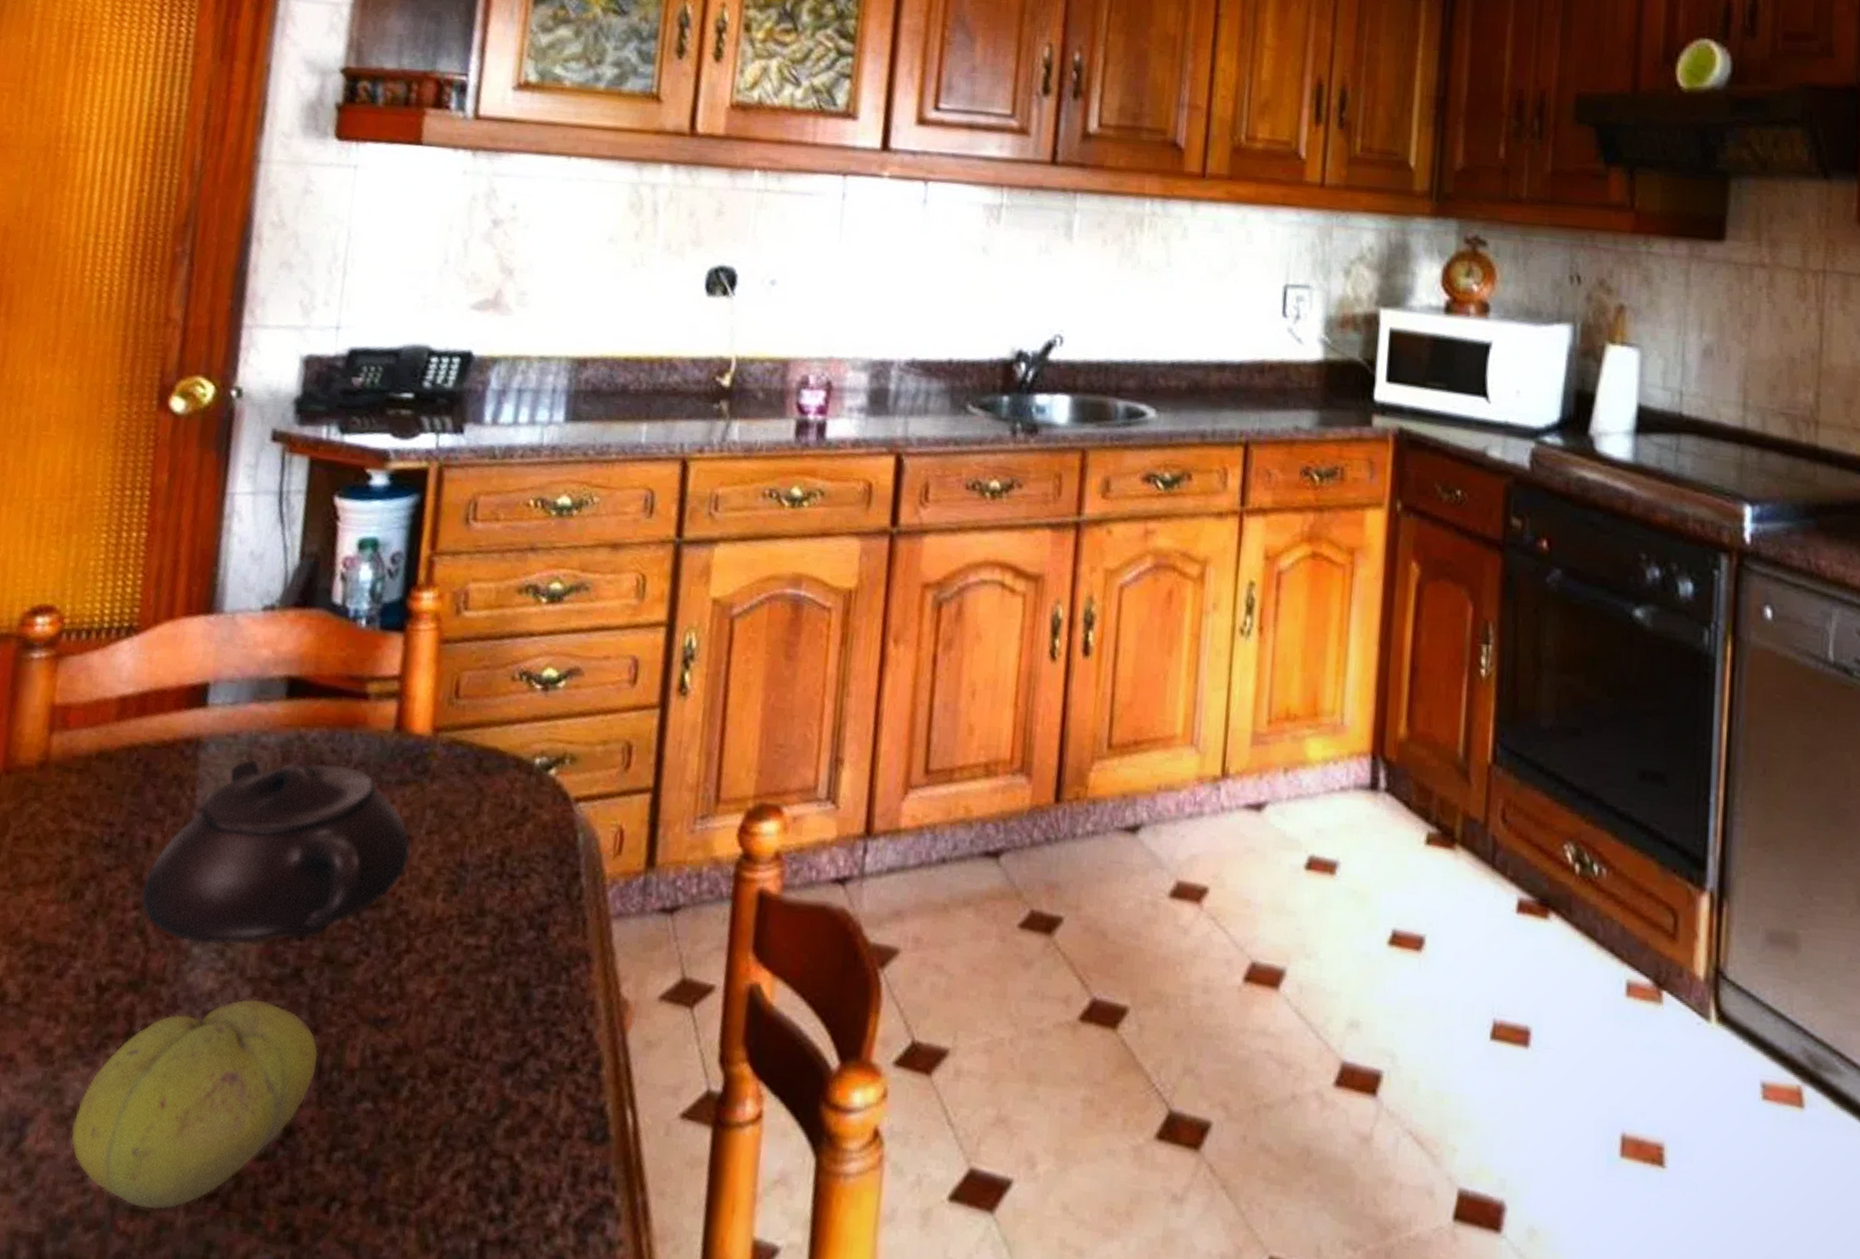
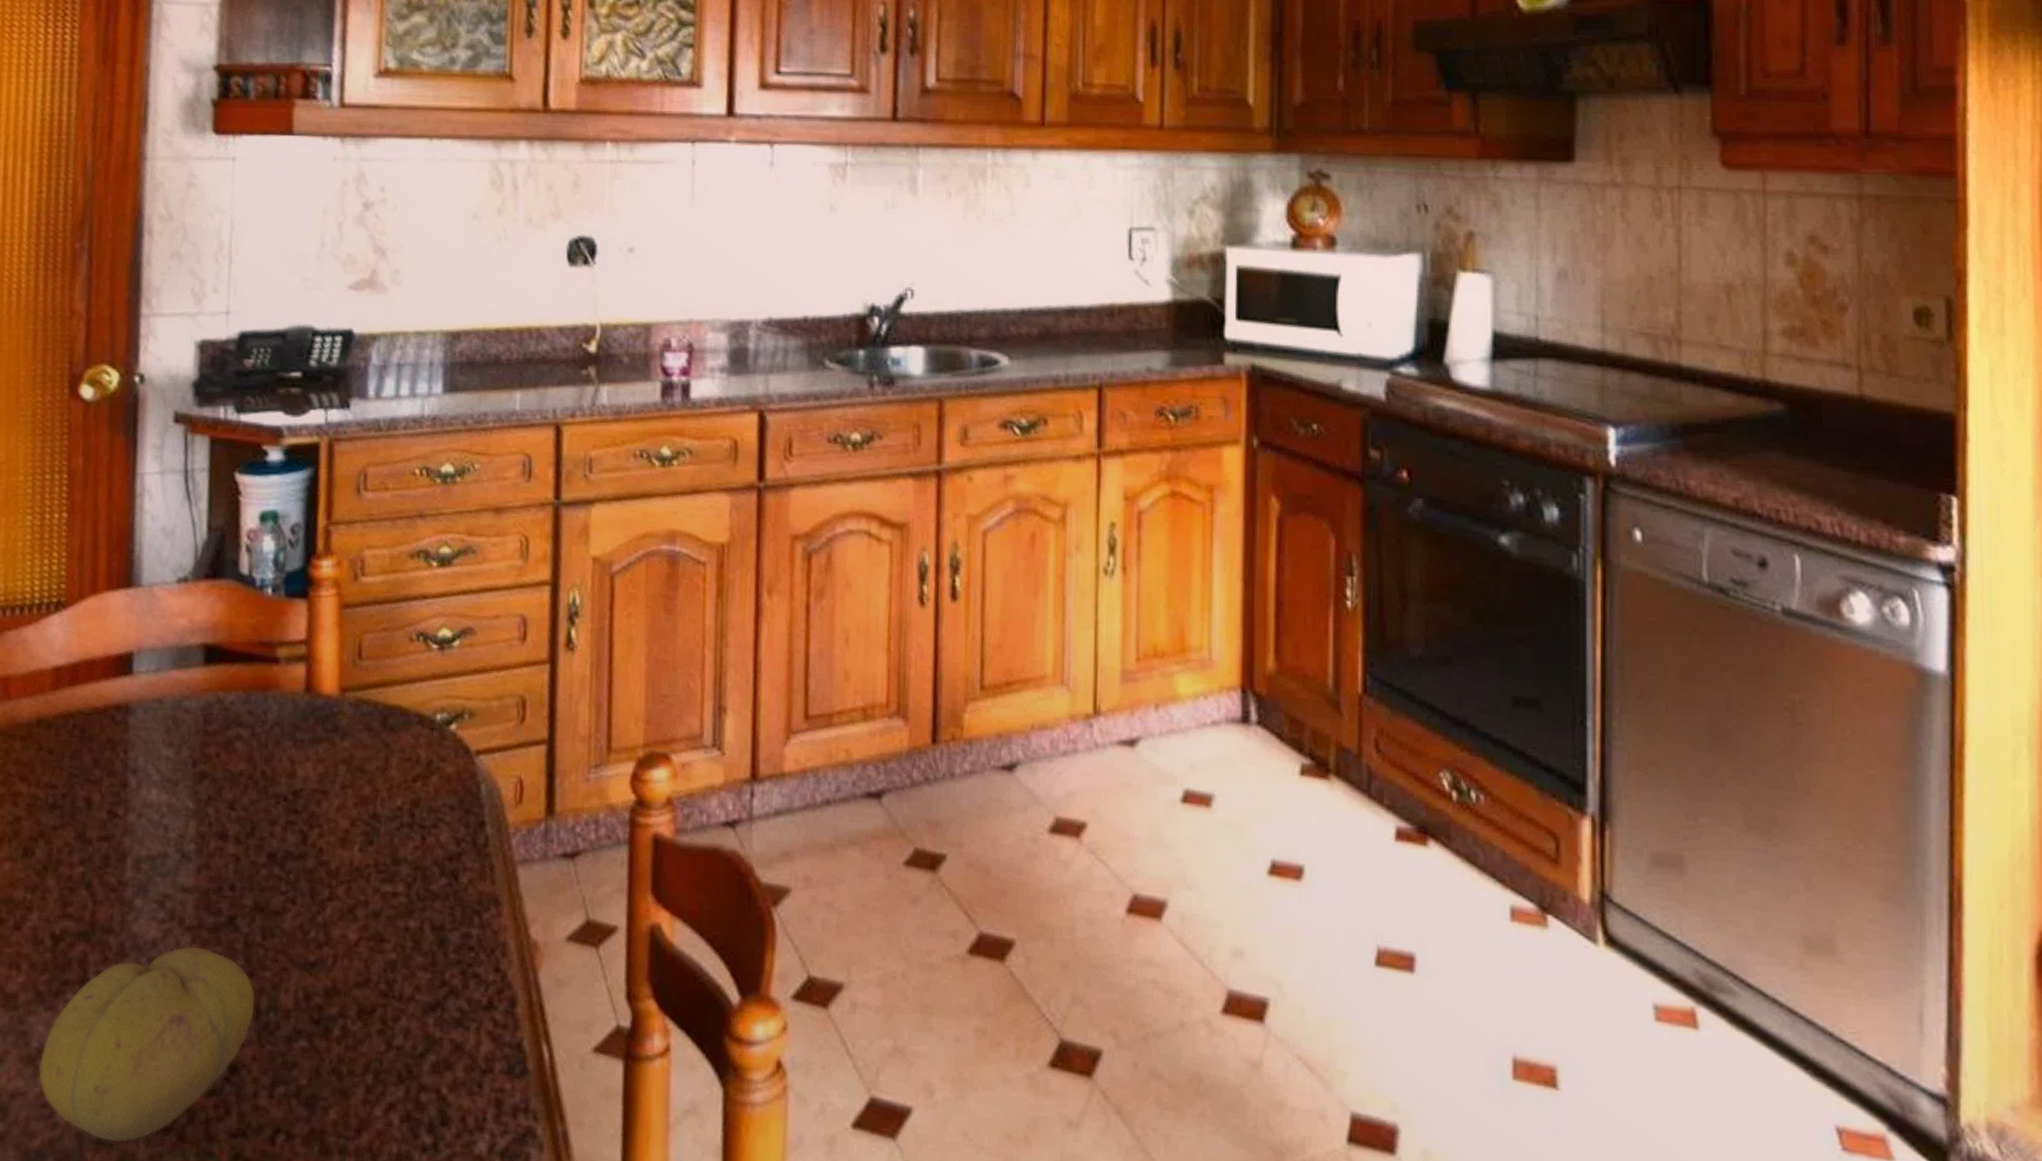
teapot: present [141,759,411,945] -> none [86,722,326,896]

